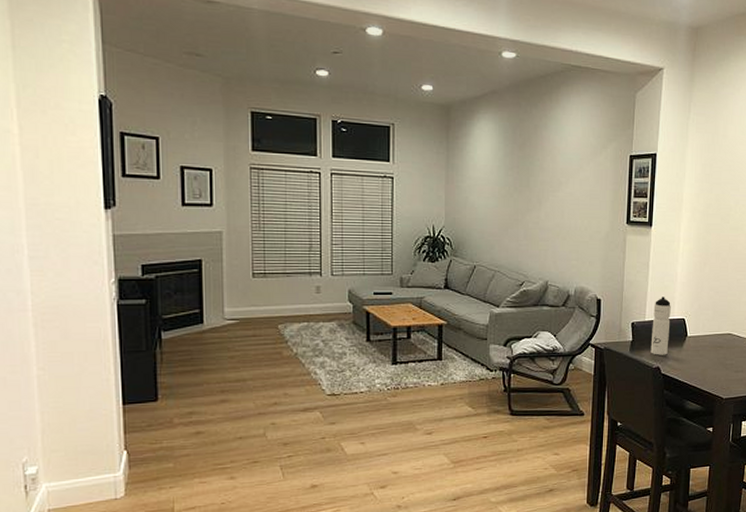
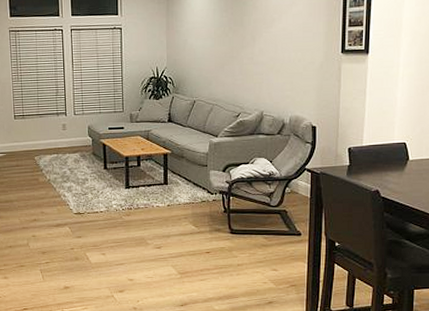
water bottle: present [650,297,671,355] -> none [369,122,390,179]

